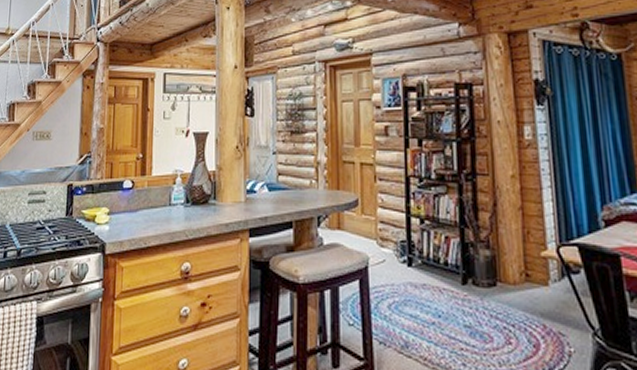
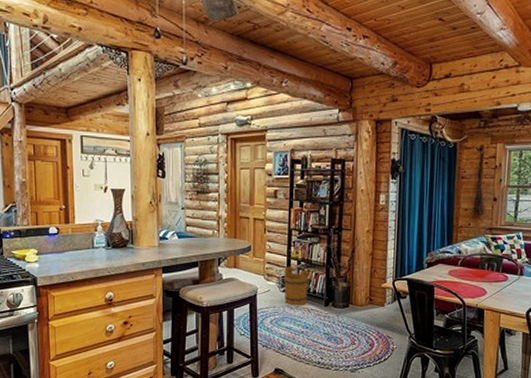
bucket: none [403,227,441,284] -> present [284,266,312,306]

